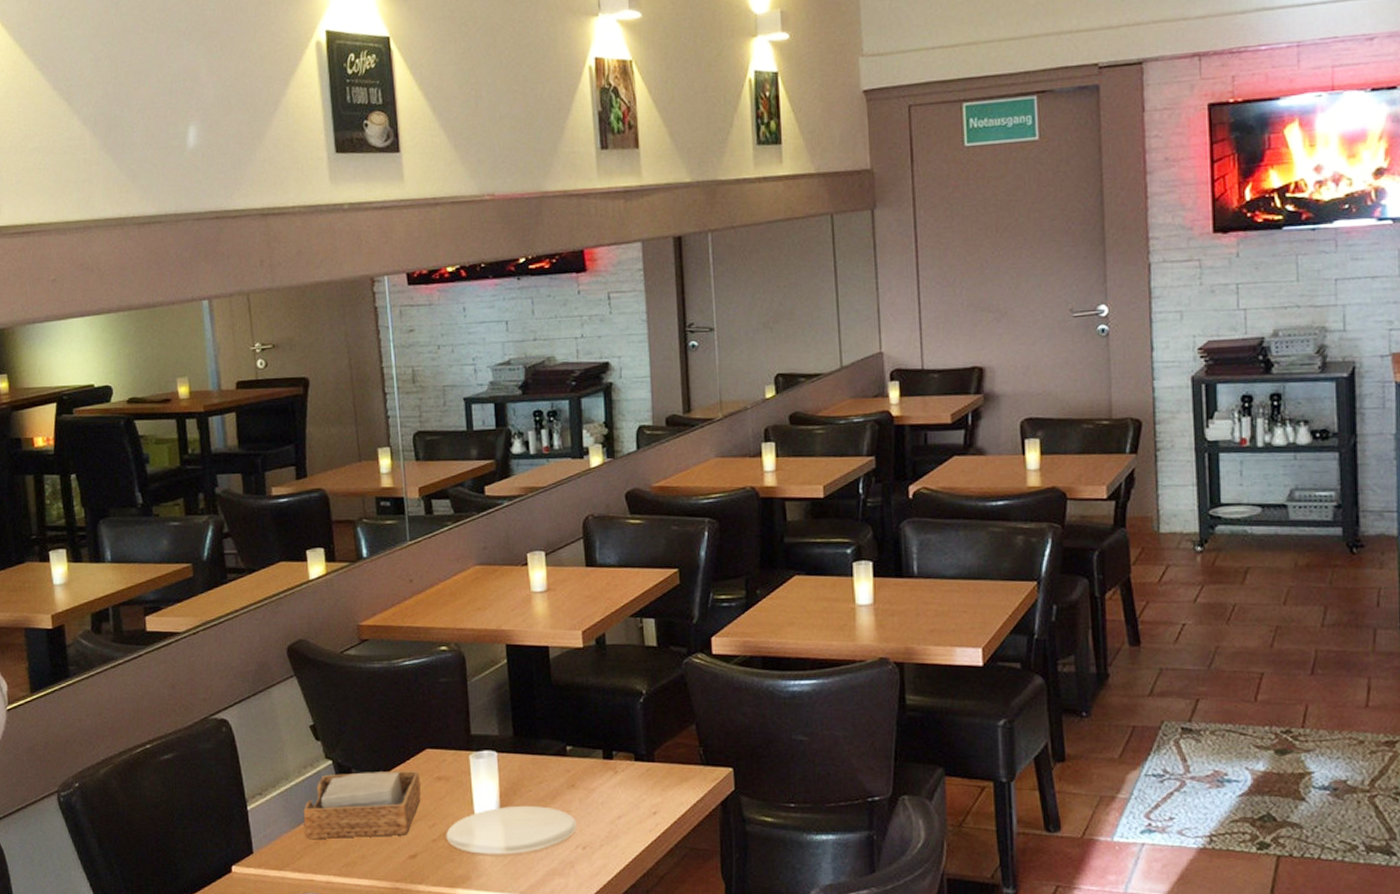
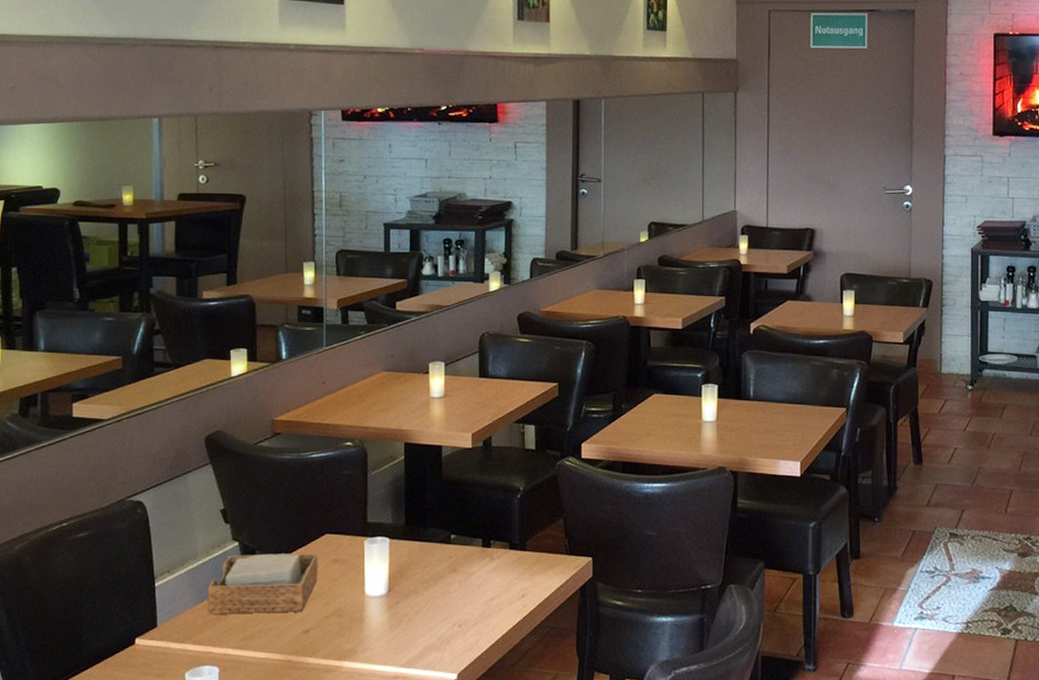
plate: present [446,806,577,857] -> none [338,588,455,633]

